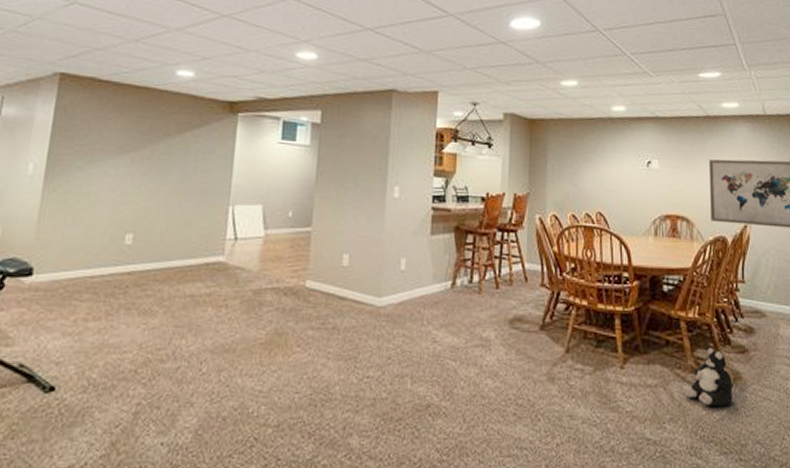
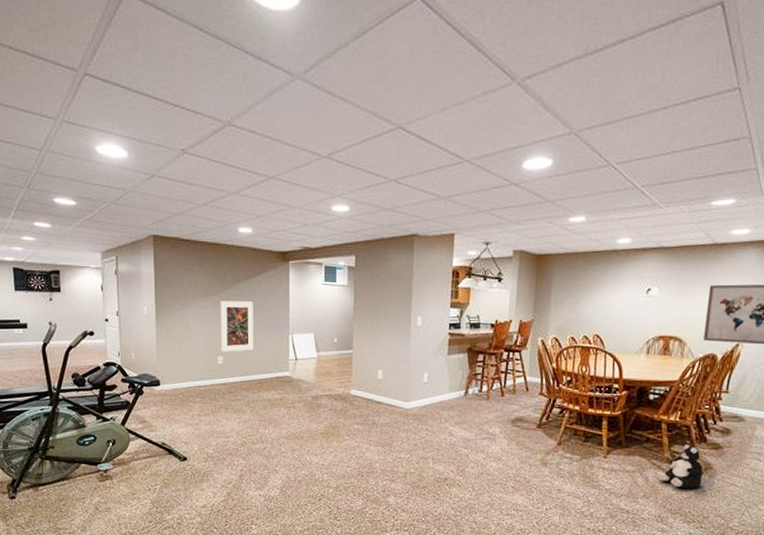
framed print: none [132,159,185,228] -> present [220,300,253,352]

